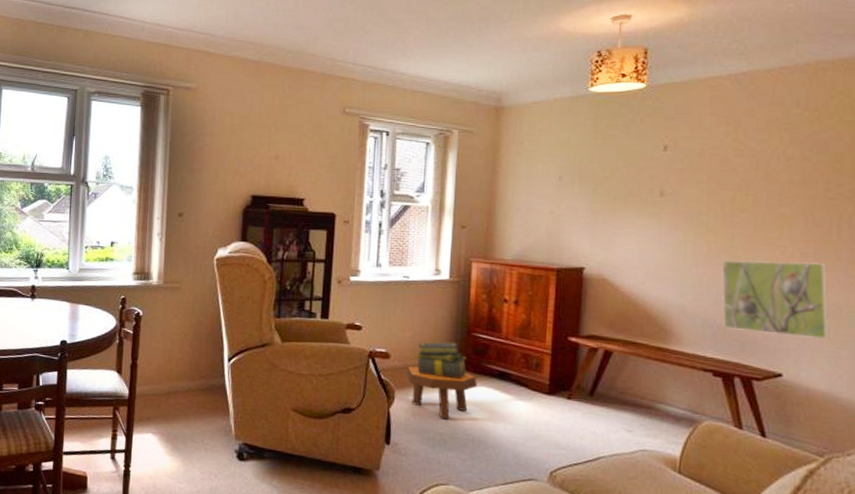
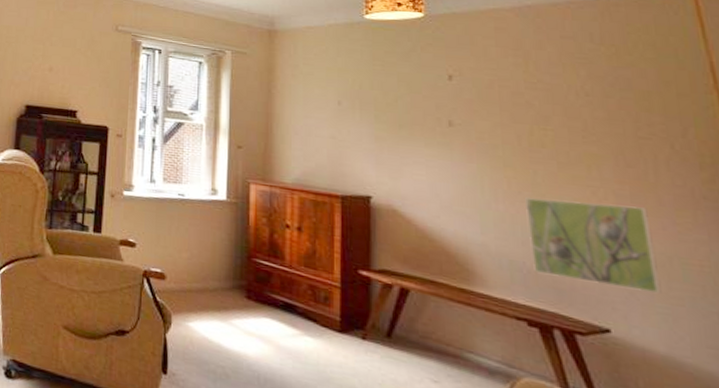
footstool: present [406,366,477,419] -> none [183,289,260,351]
stack of books: present [415,342,467,377] -> none [193,264,249,306]

